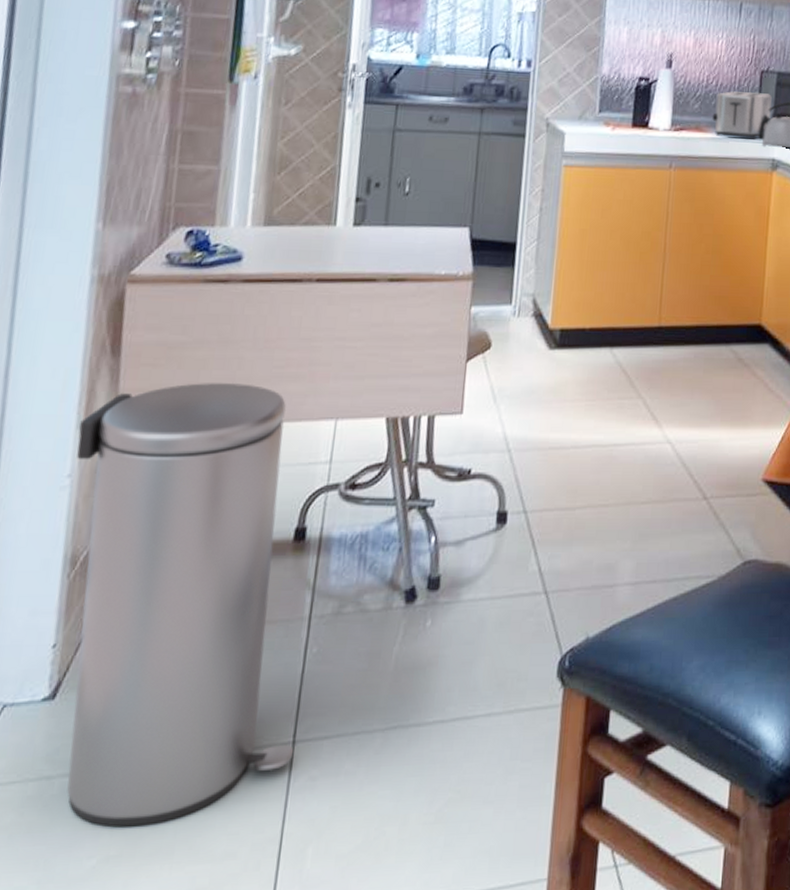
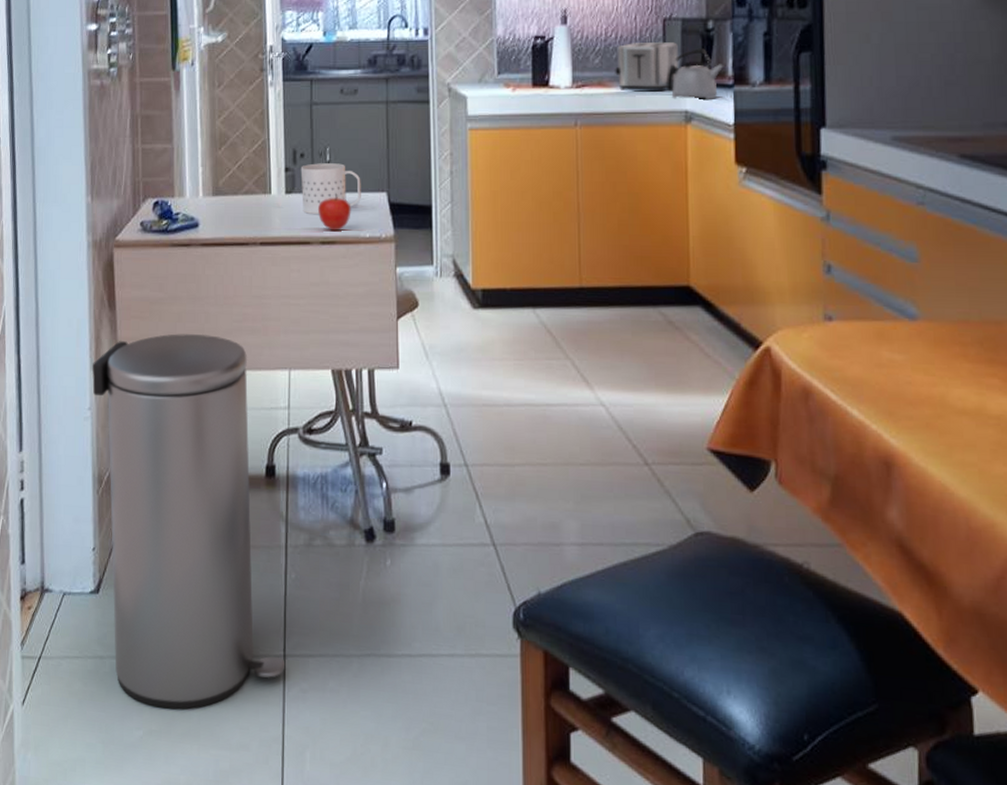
mug: none [371,194,442,250] -> present [300,163,361,215]
fruit: none [388,228,428,267] -> present [317,194,351,231]

